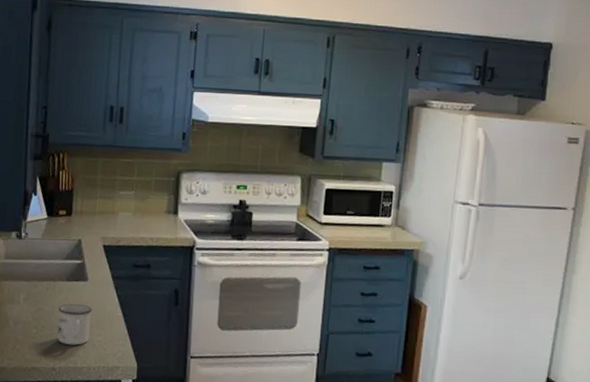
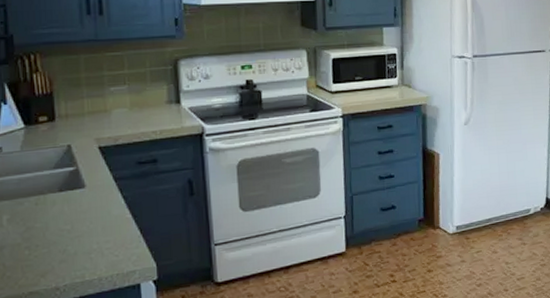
mug: present [57,303,92,346] -> none [53,213,95,260]

